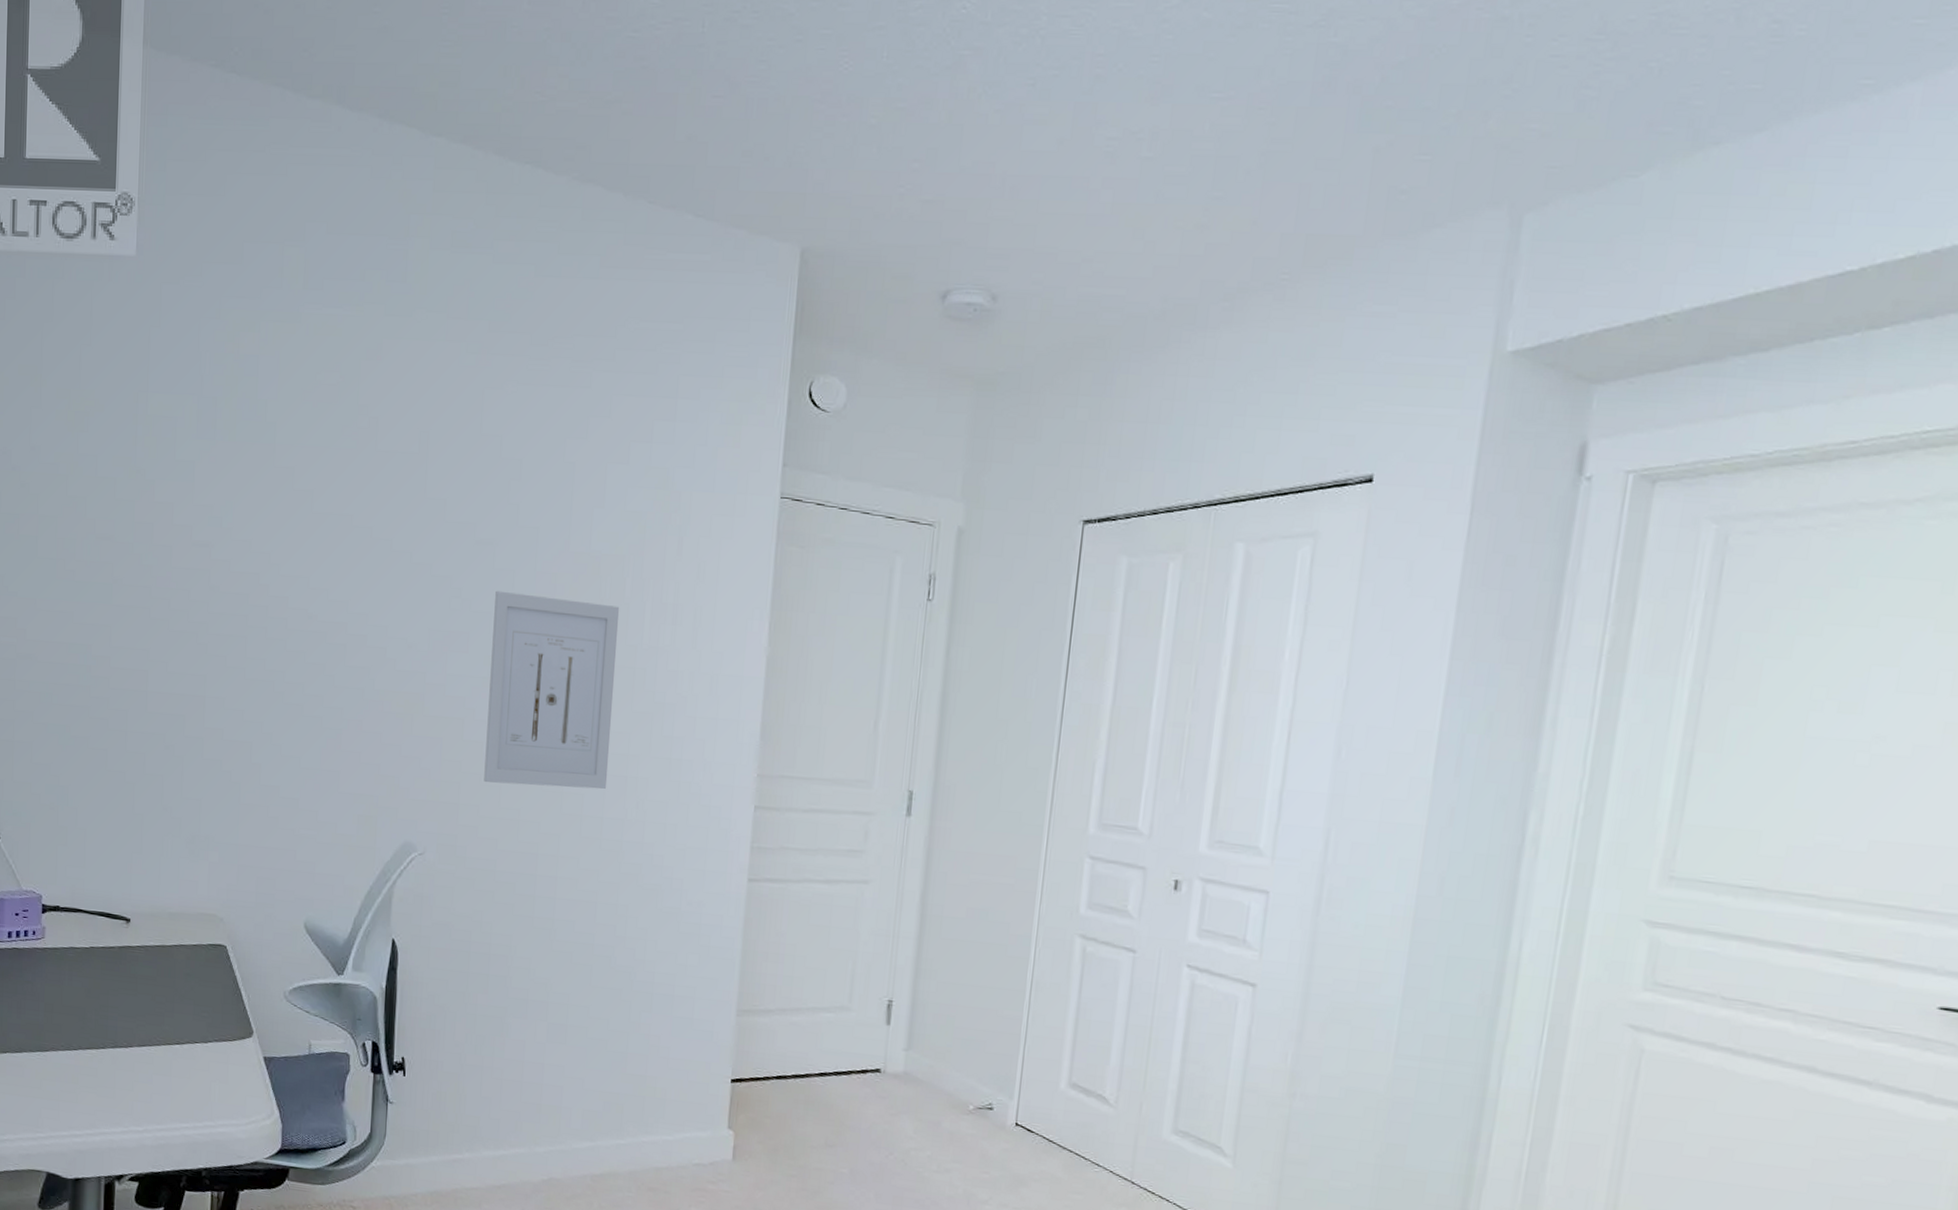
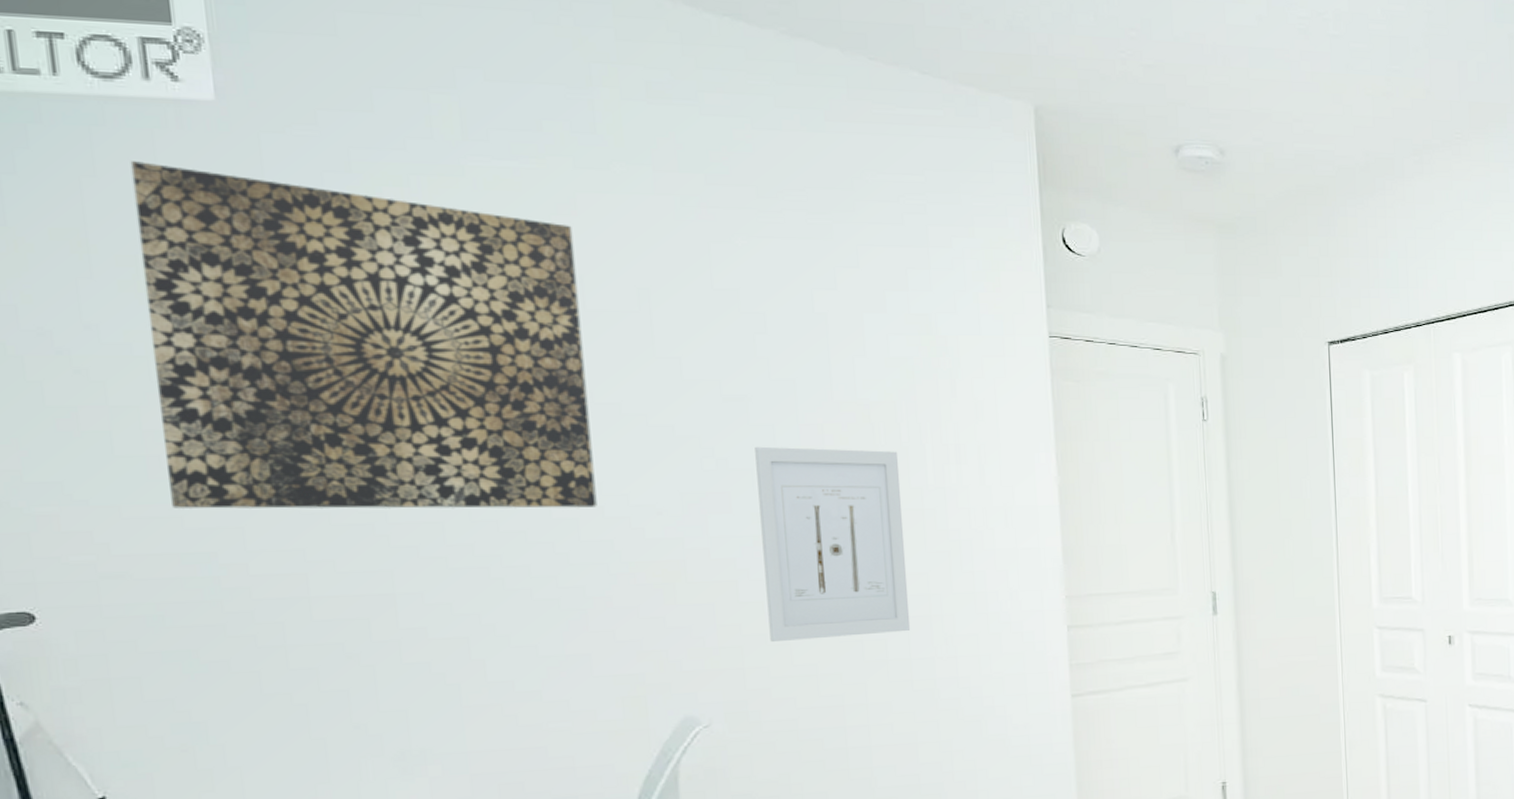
wall art: none [68,309,376,636] -> present [130,161,597,509]

